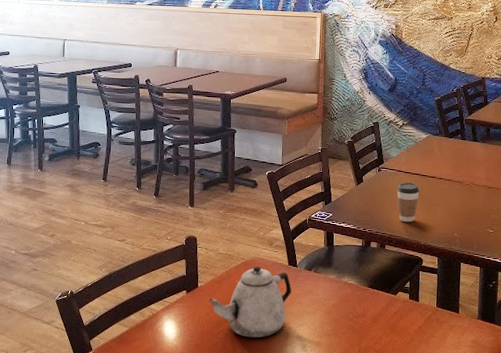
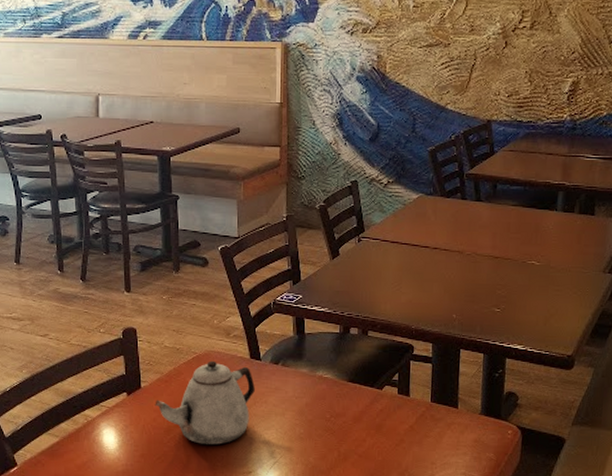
coffee cup: present [397,182,420,223] -> none [382,255,410,303]

